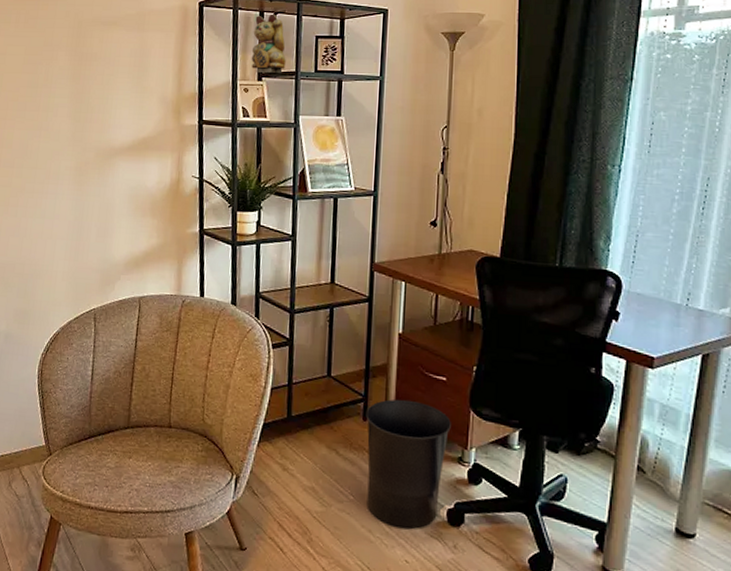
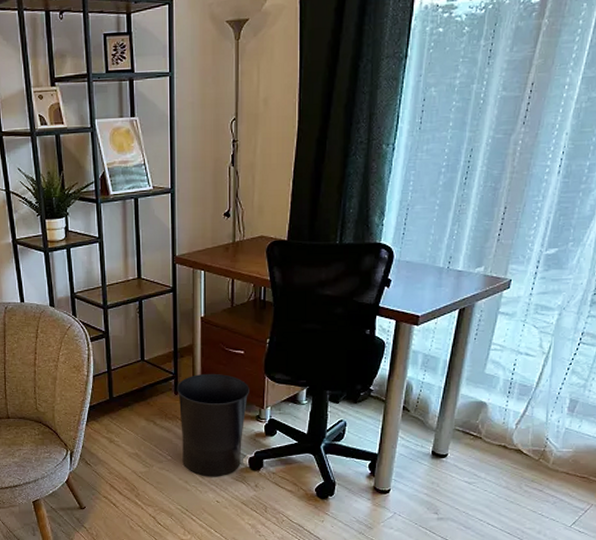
decorative figurine: present [251,13,286,74] -> none [41,12,77,79]

